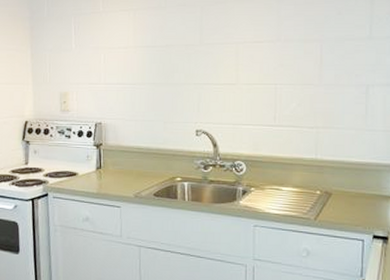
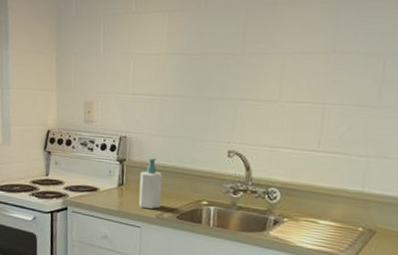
soap bottle: none [116,140,138,188] -> present [139,157,163,209]

